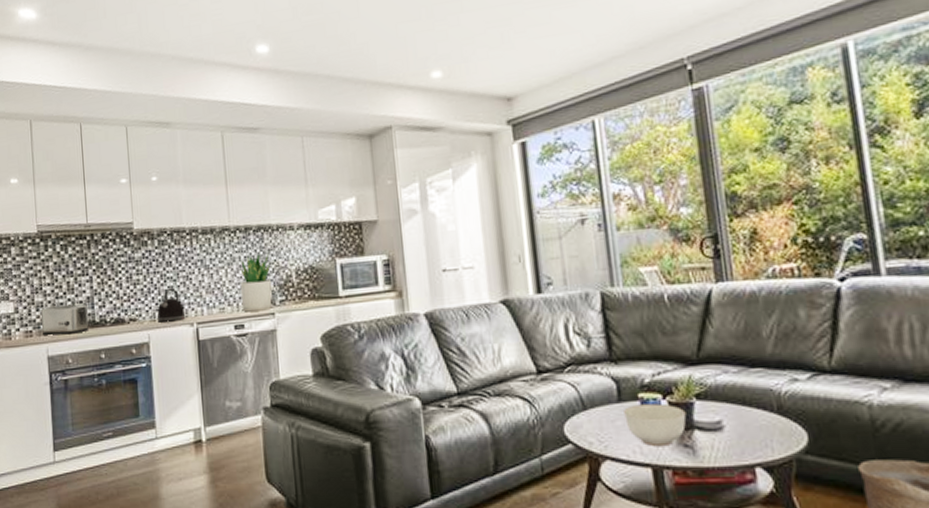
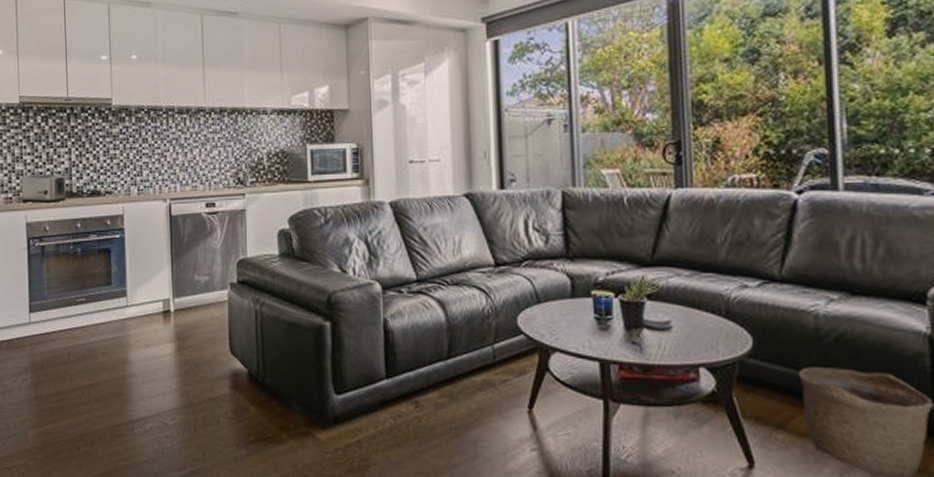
kettle: present [156,287,186,323] -> none [131,163,160,196]
planter: present [240,252,272,312] -> none [212,135,243,191]
bowl: present [624,403,687,447] -> none [576,301,637,343]

